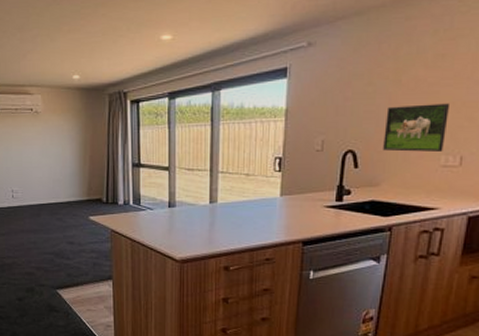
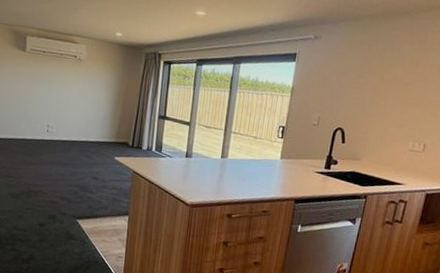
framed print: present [383,103,451,153] -> none [366,97,420,139]

